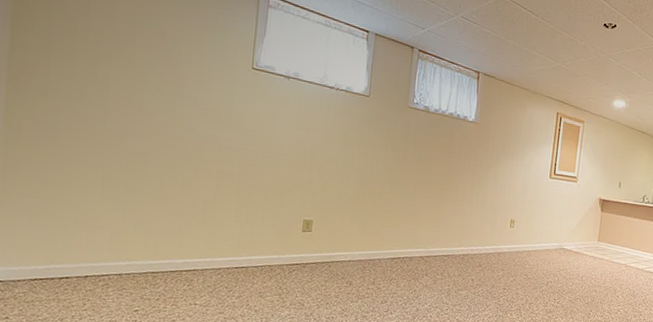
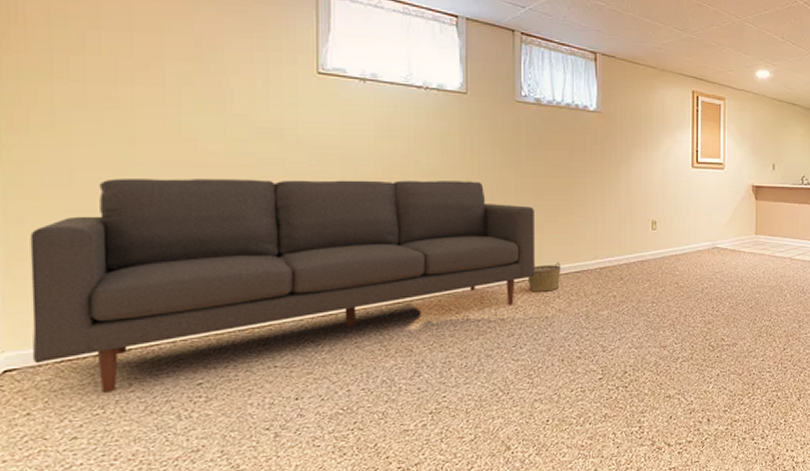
sofa: none [14,138,414,309] -> present [30,178,536,393]
basket: none [402,246,431,270] -> present [527,262,561,292]

